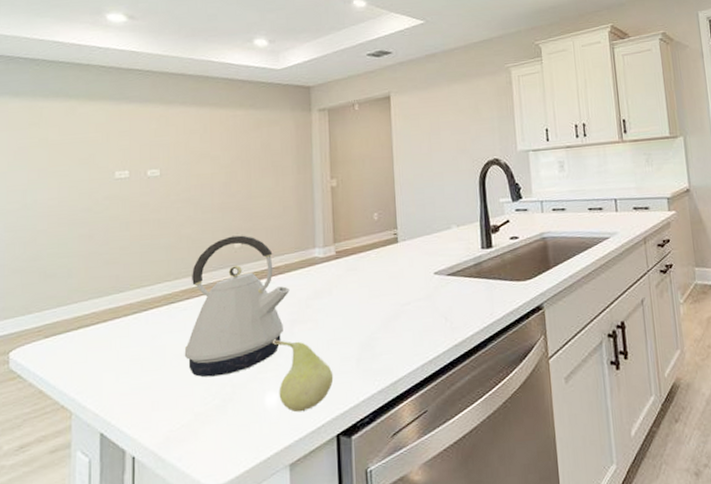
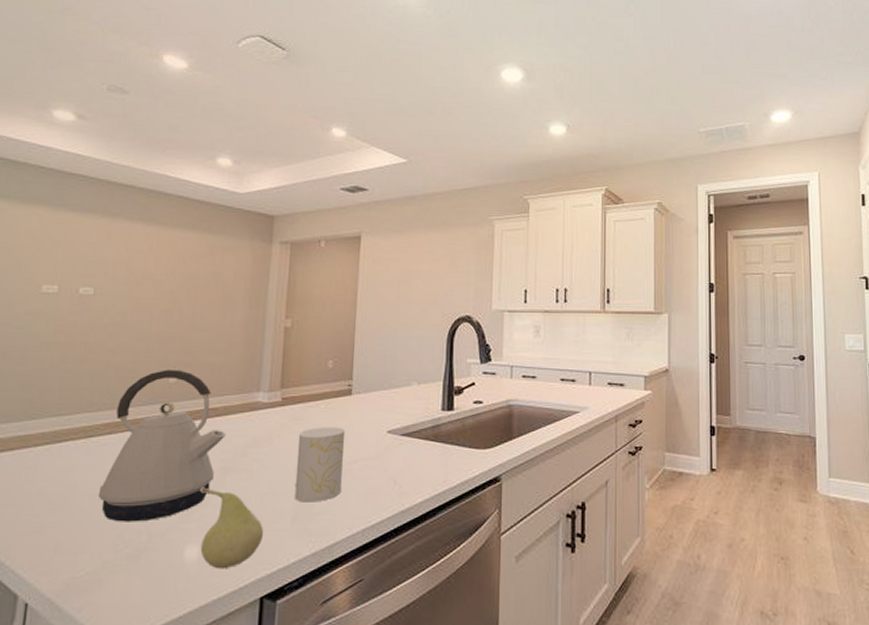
cup: none [354,273,398,345] -> present [294,427,346,503]

